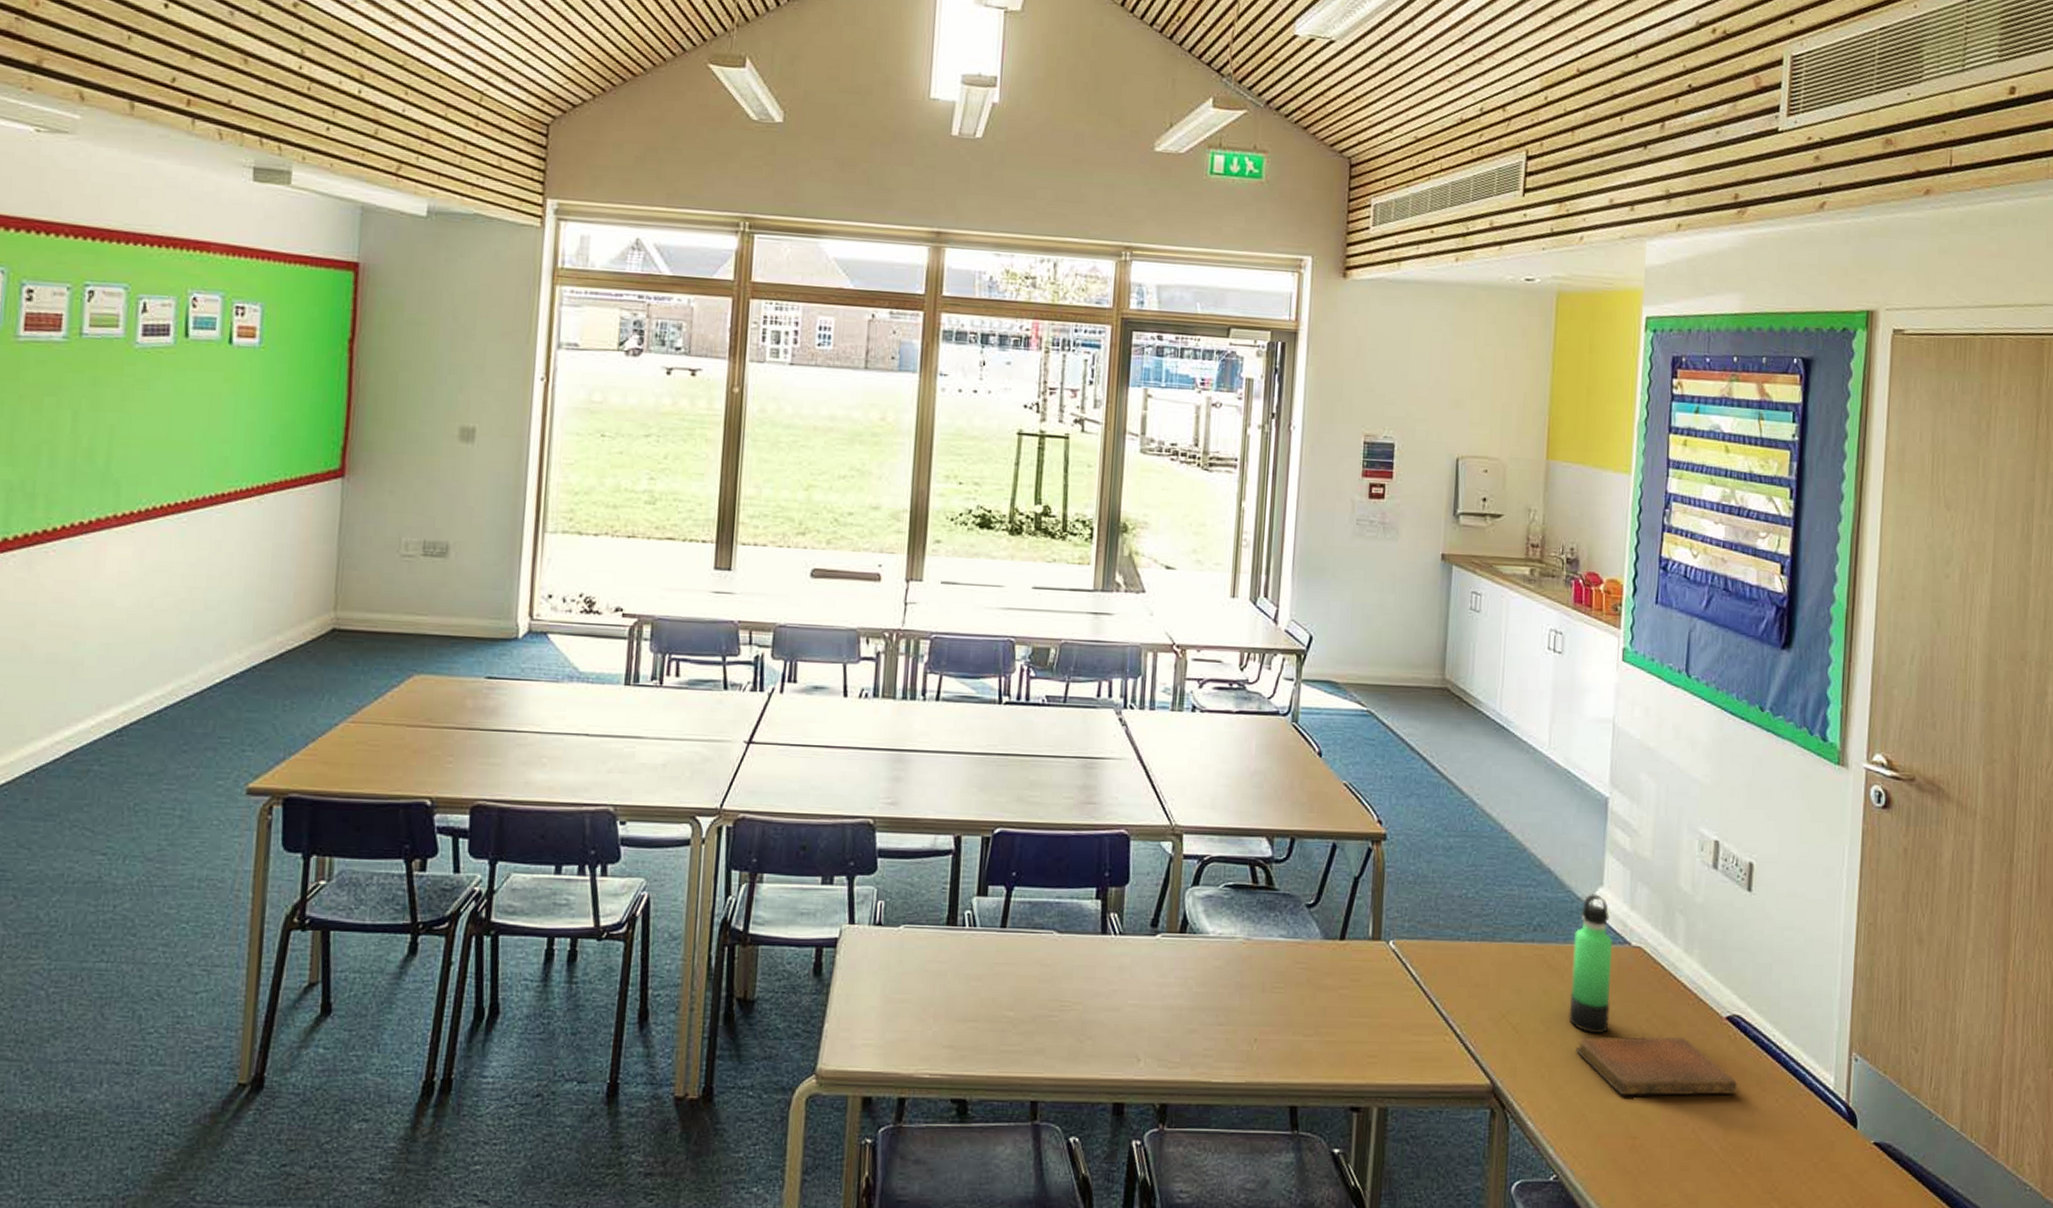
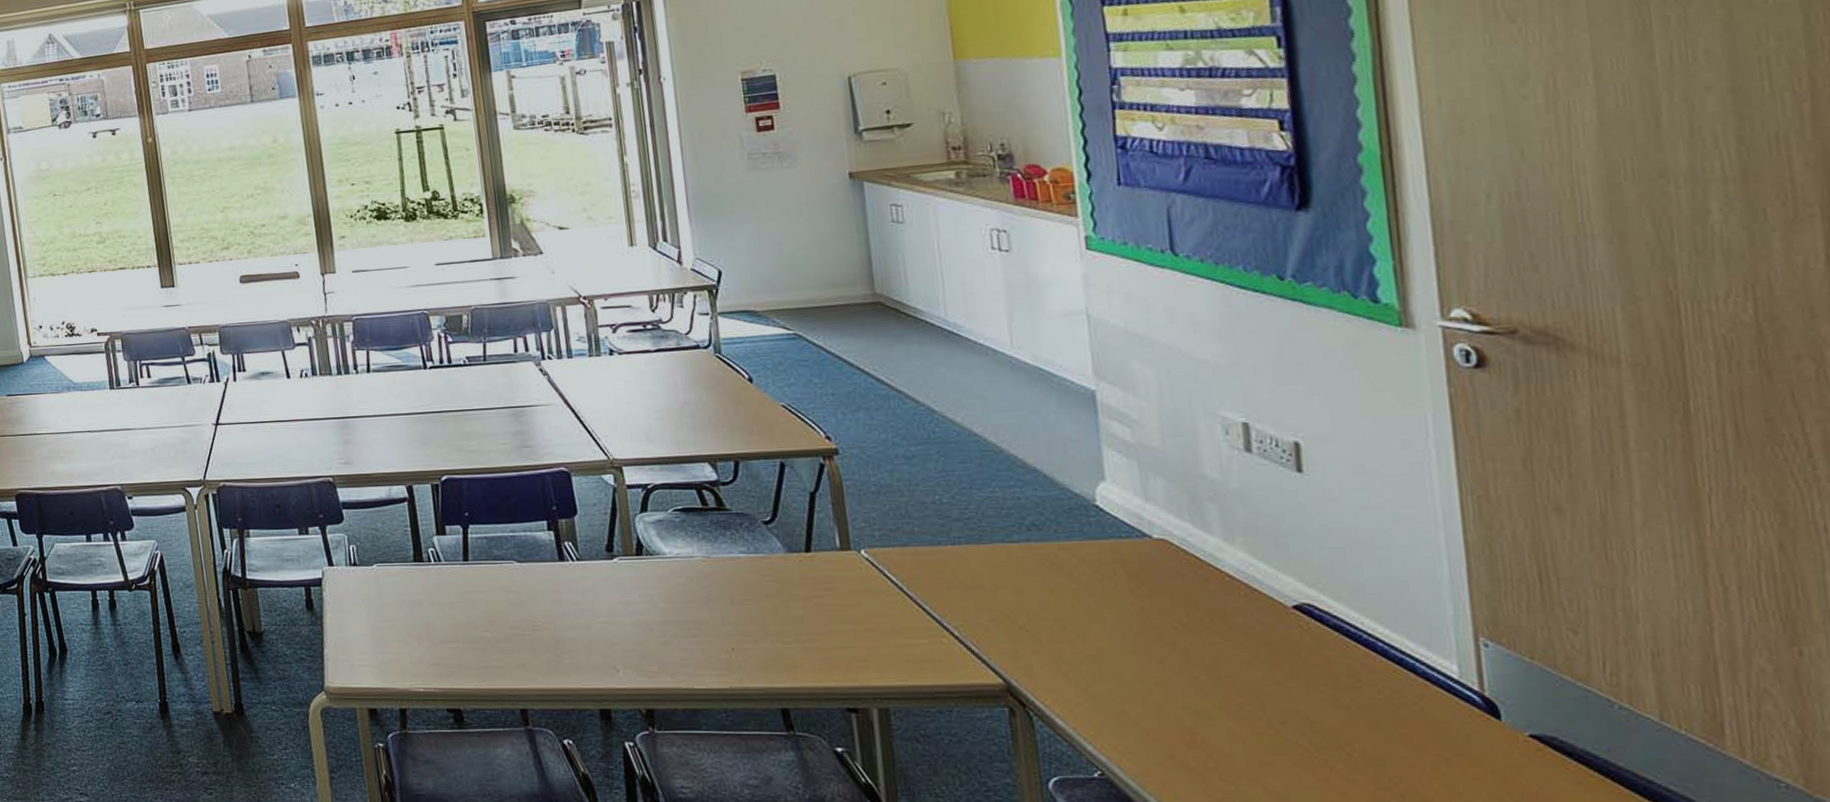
thermos bottle: present [1568,894,1613,1034] -> none [1078,489,1140,630]
notebook: present [1576,1036,1738,1096] -> none [1101,628,1322,691]

